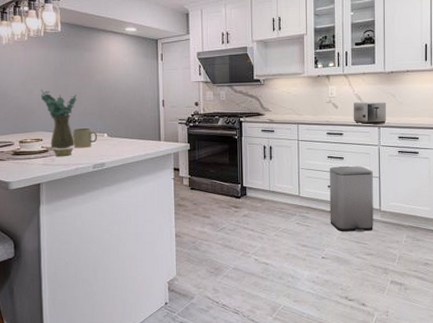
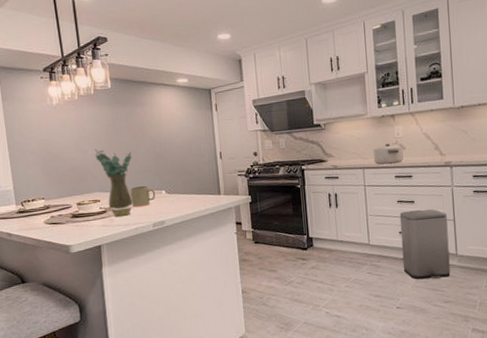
cooking pot: none [307,102,336,121] -> present [373,144,404,164]
toaster: present [353,101,387,124] -> none [421,139,459,164]

